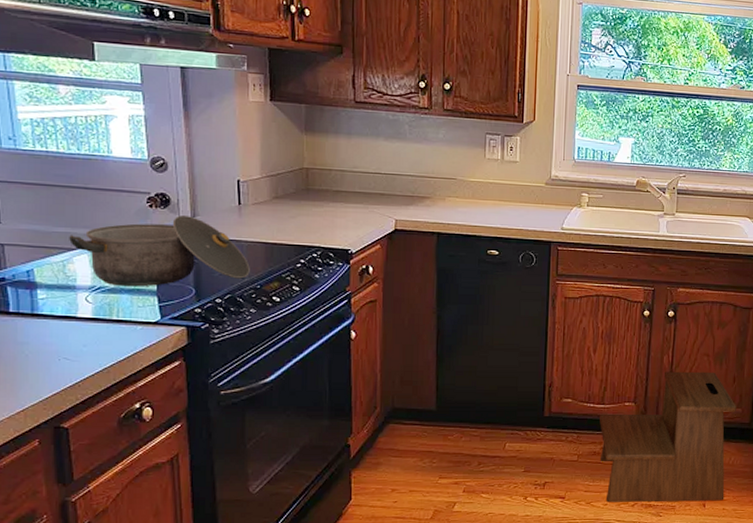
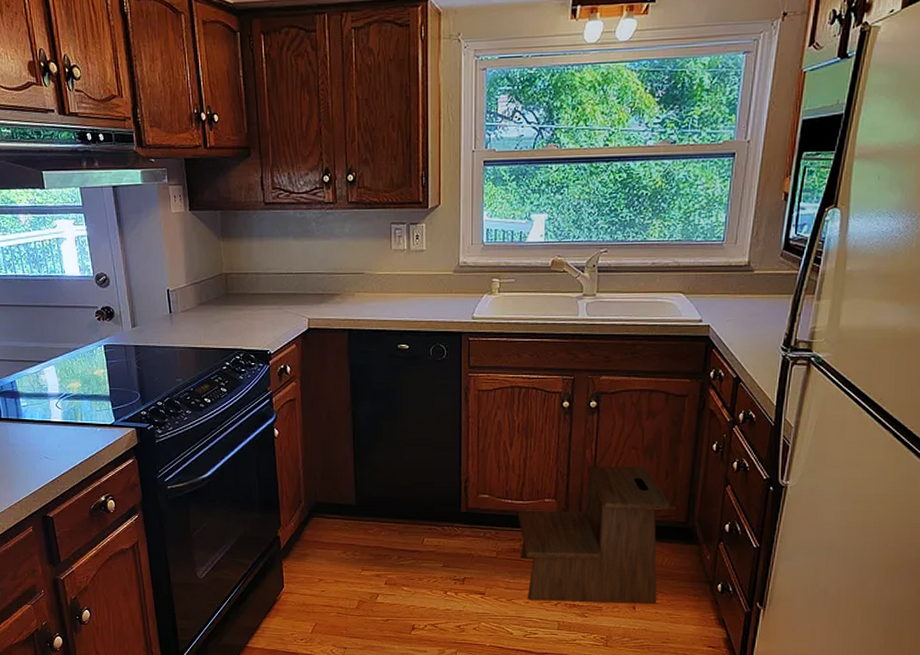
cooking pot: present [69,215,250,287] -> none [39,326,184,393]

